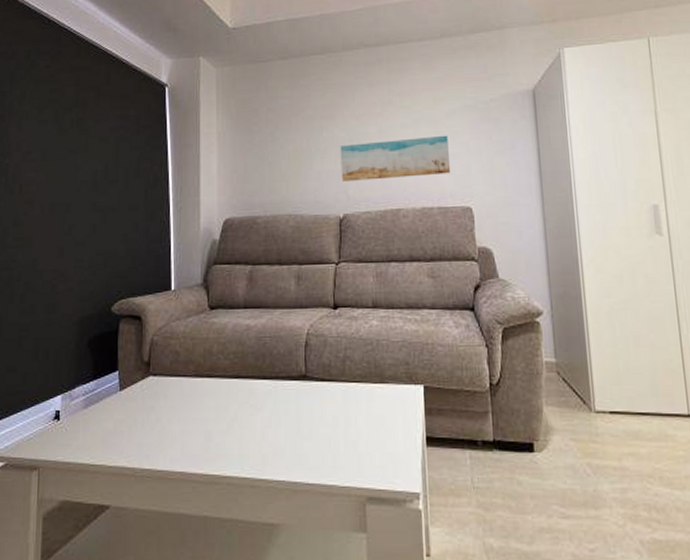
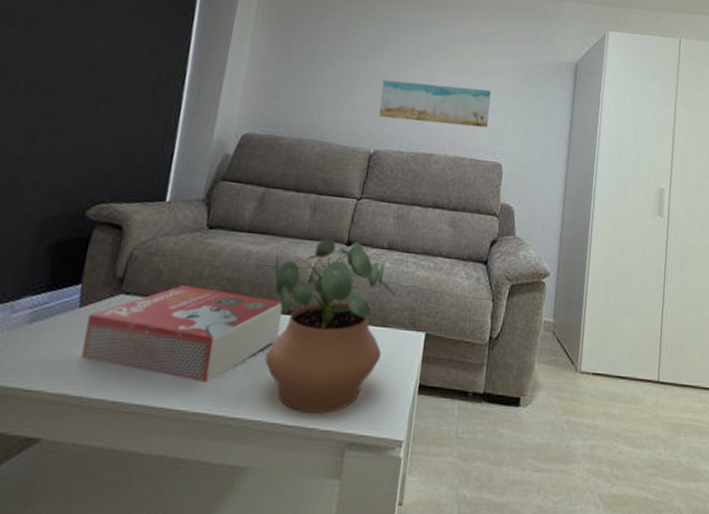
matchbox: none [127,363,287,448] -> present [81,285,283,382]
potted plant: none [272,305,388,471] -> present [264,239,396,413]

